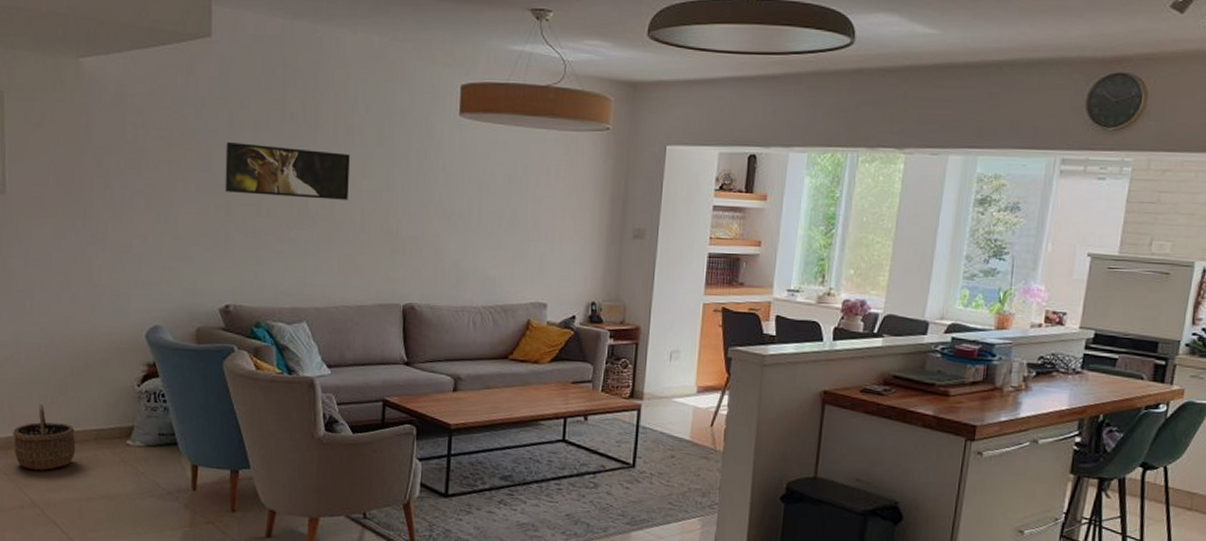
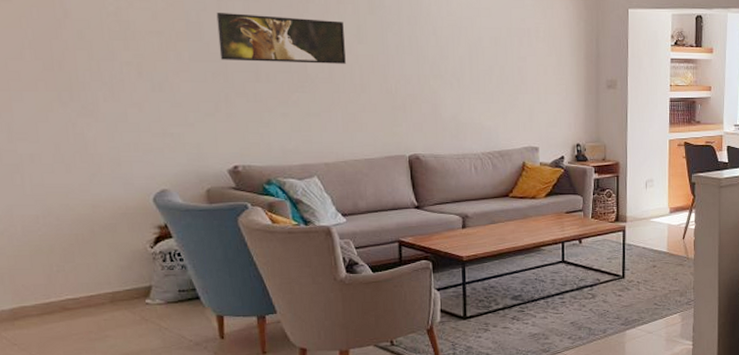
wicker basket: present [13,403,76,471] -> none [18,273,91,338]

